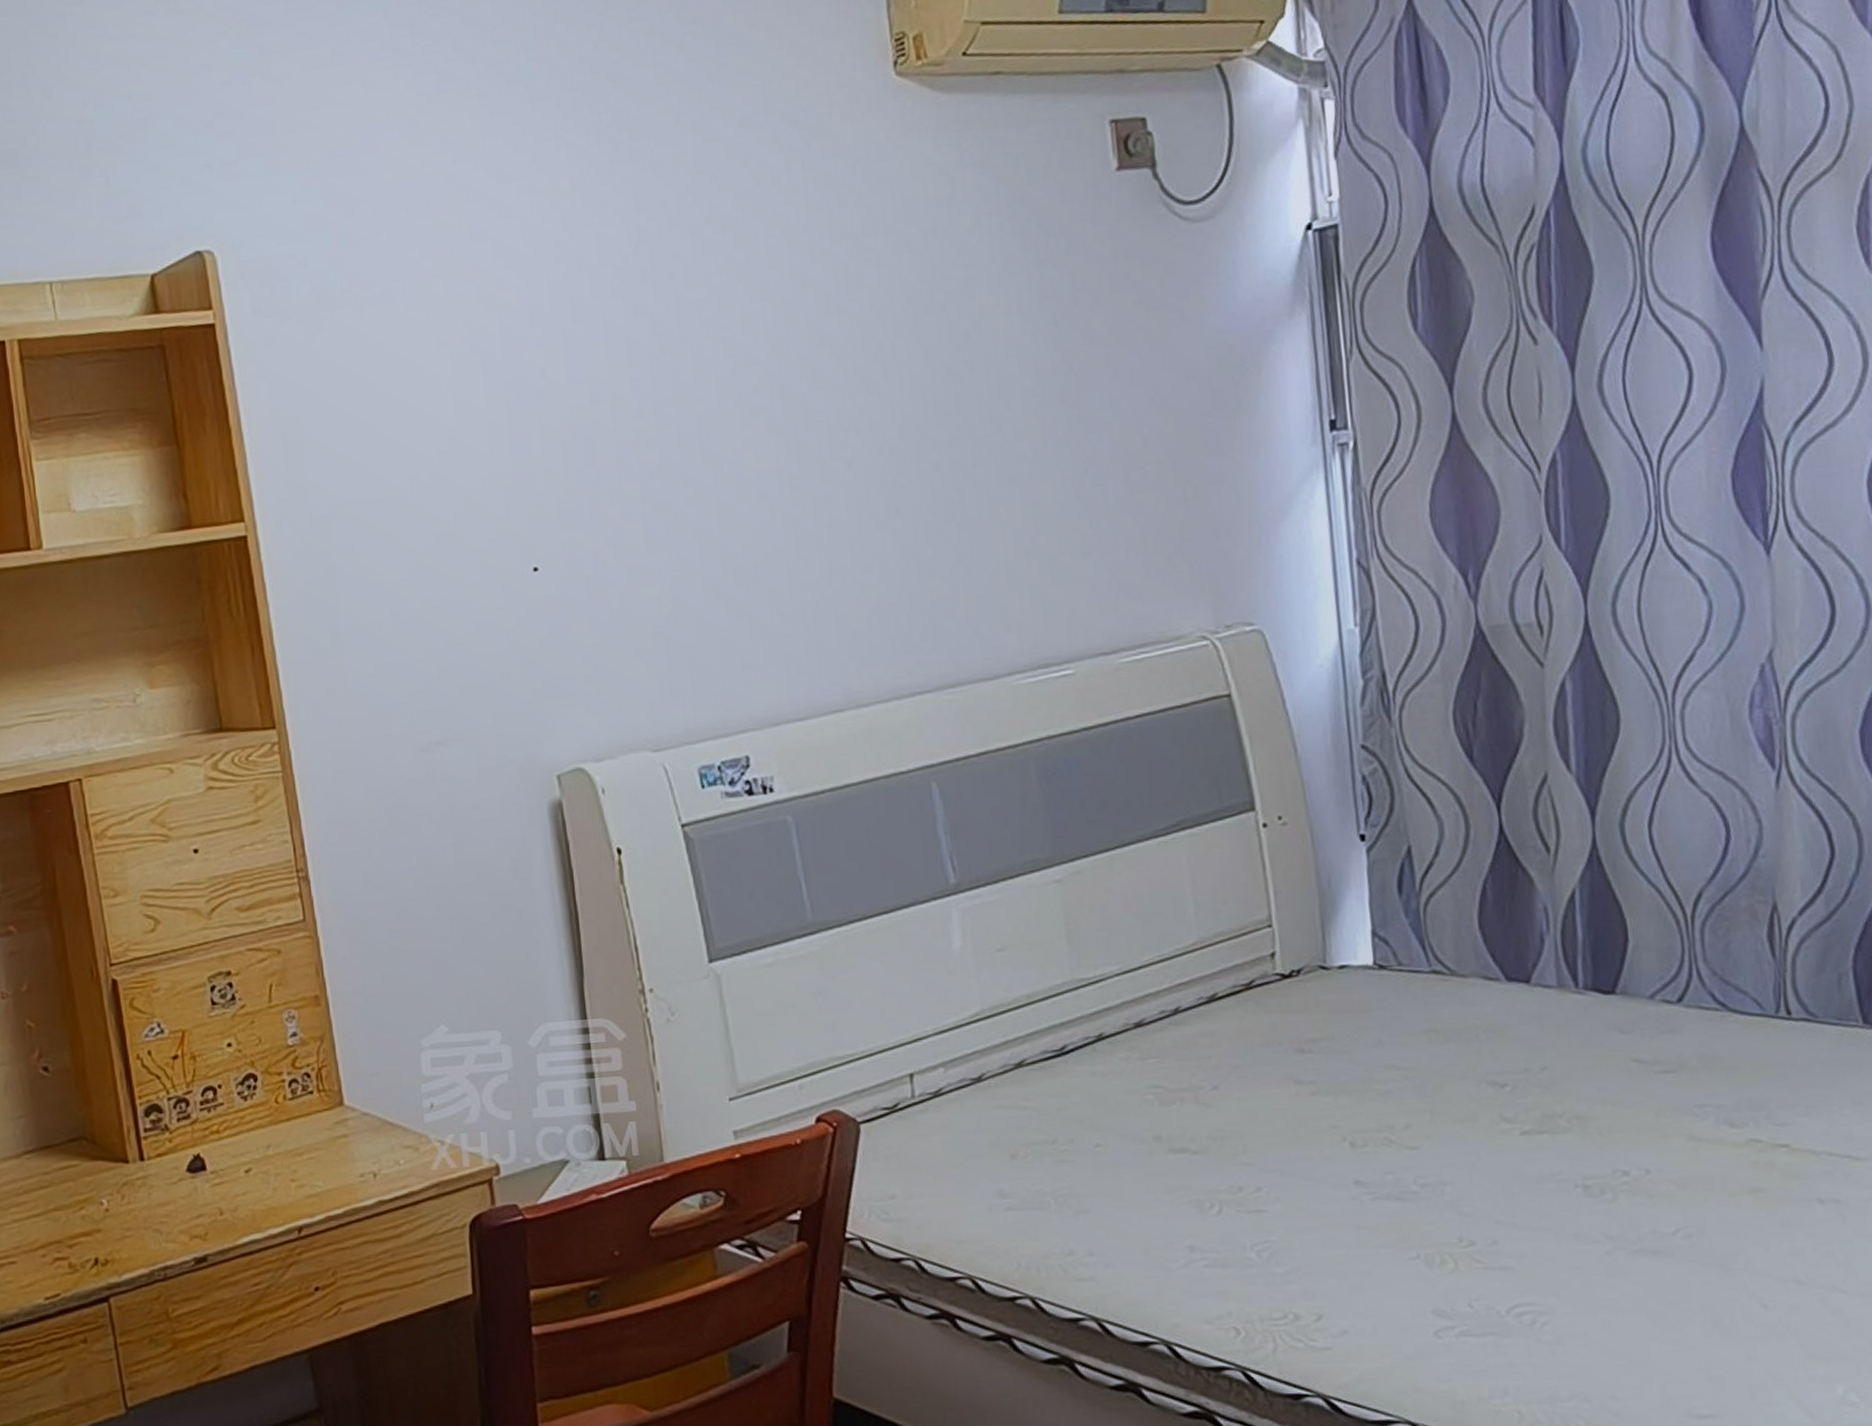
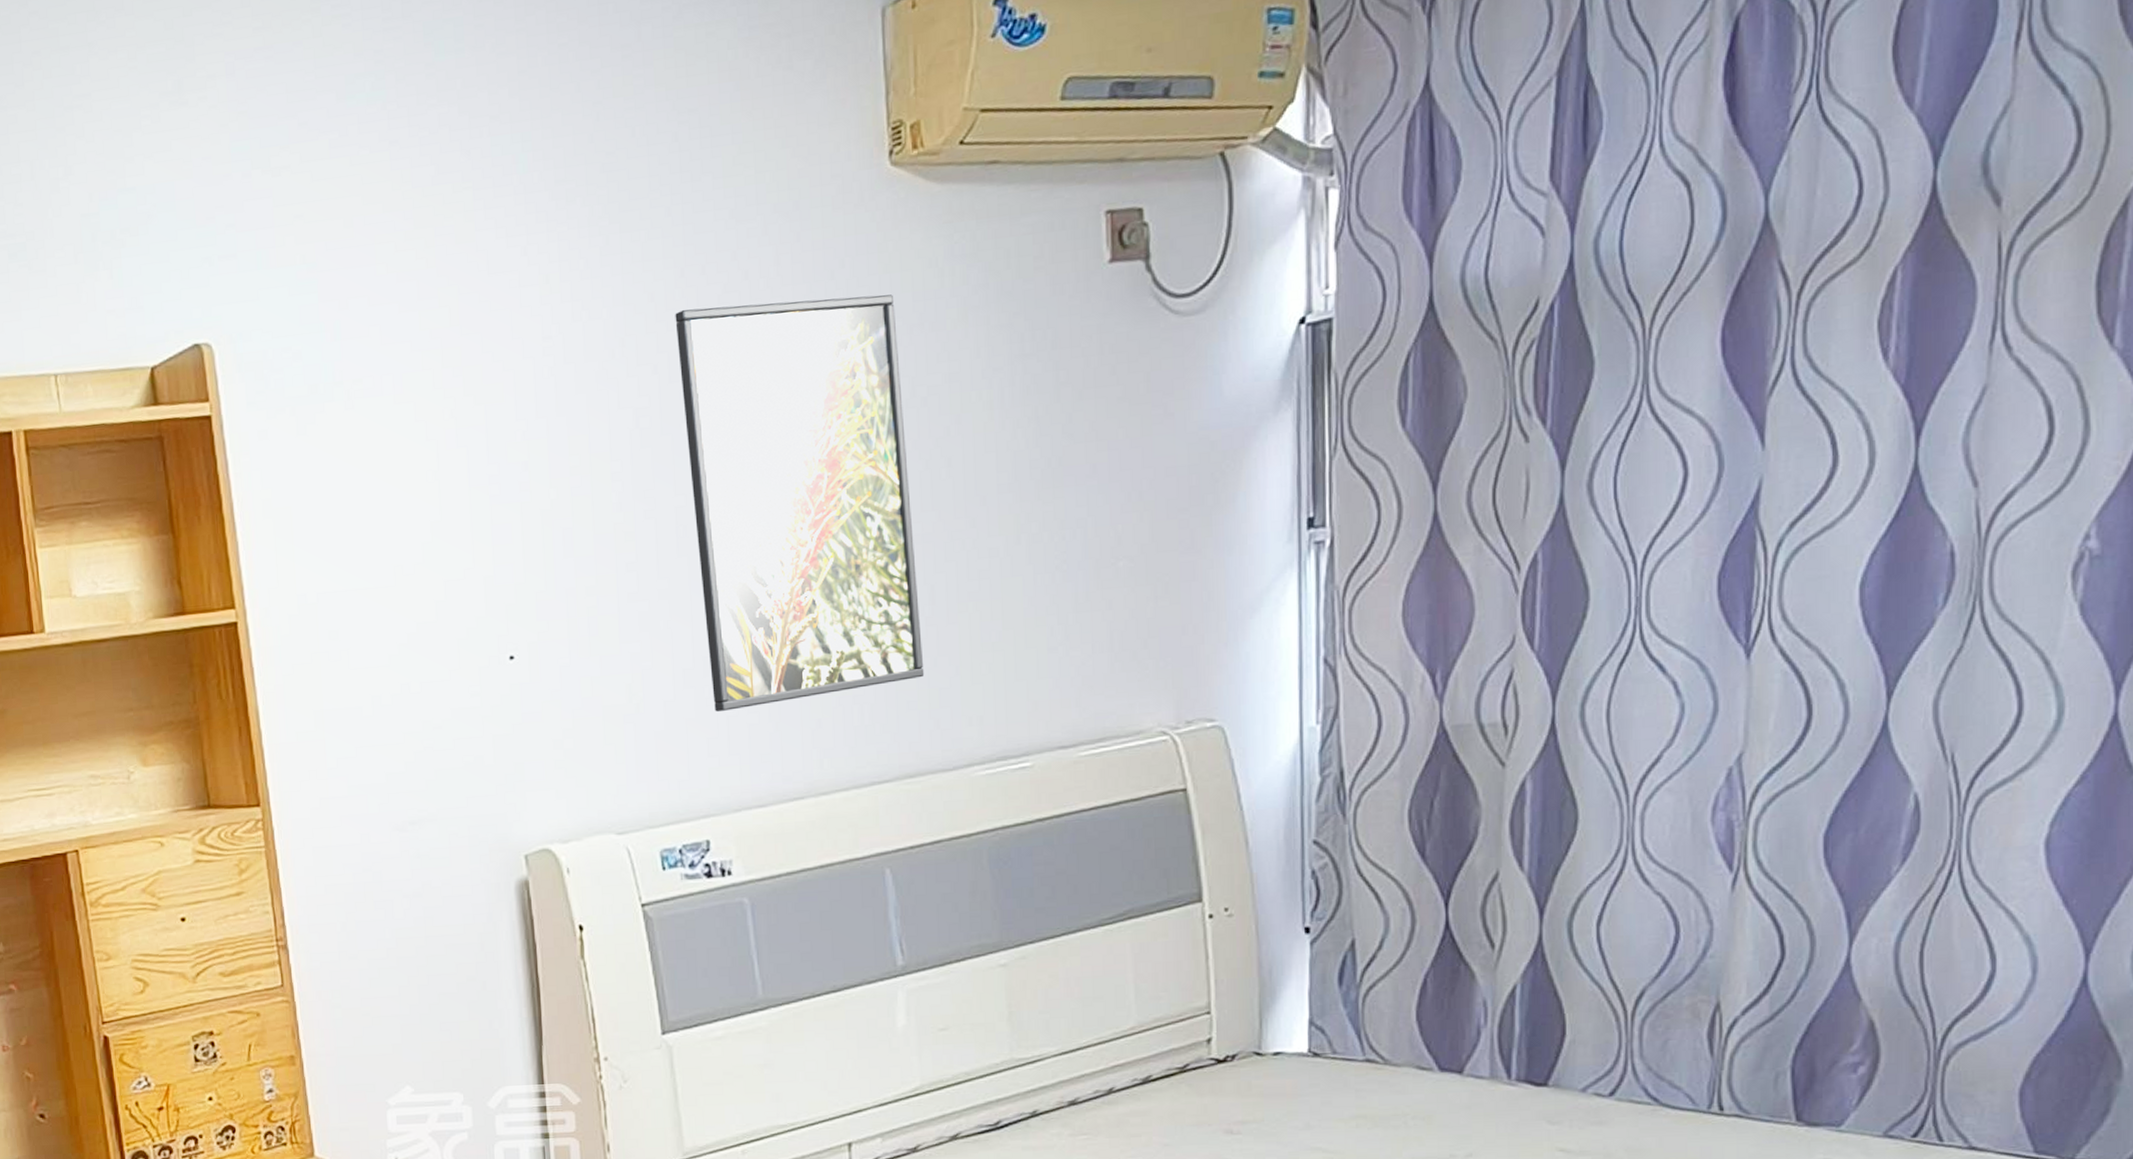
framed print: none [688,201,960,622] -> present [675,294,925,712]

